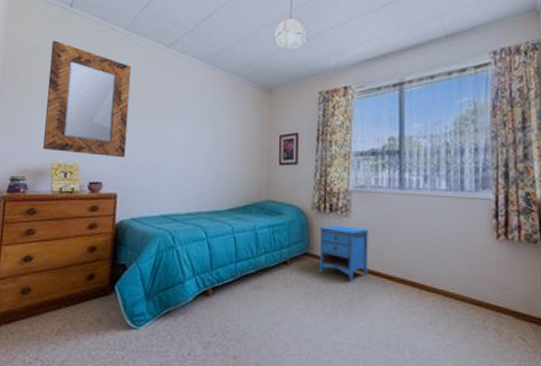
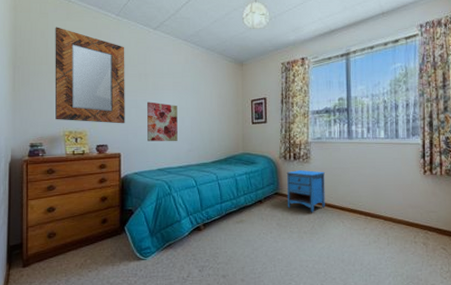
wall art: none [150,132,189,183] -> present [146,102,178,142]

